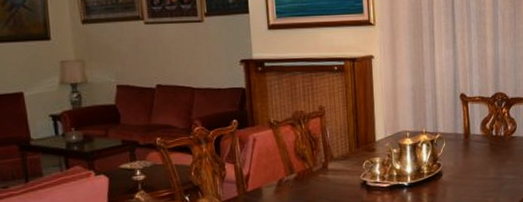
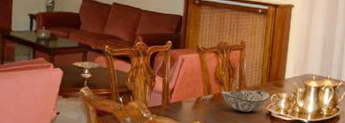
decorative bowl: none [304,159,363,187] -> present [220,90,271,112]

